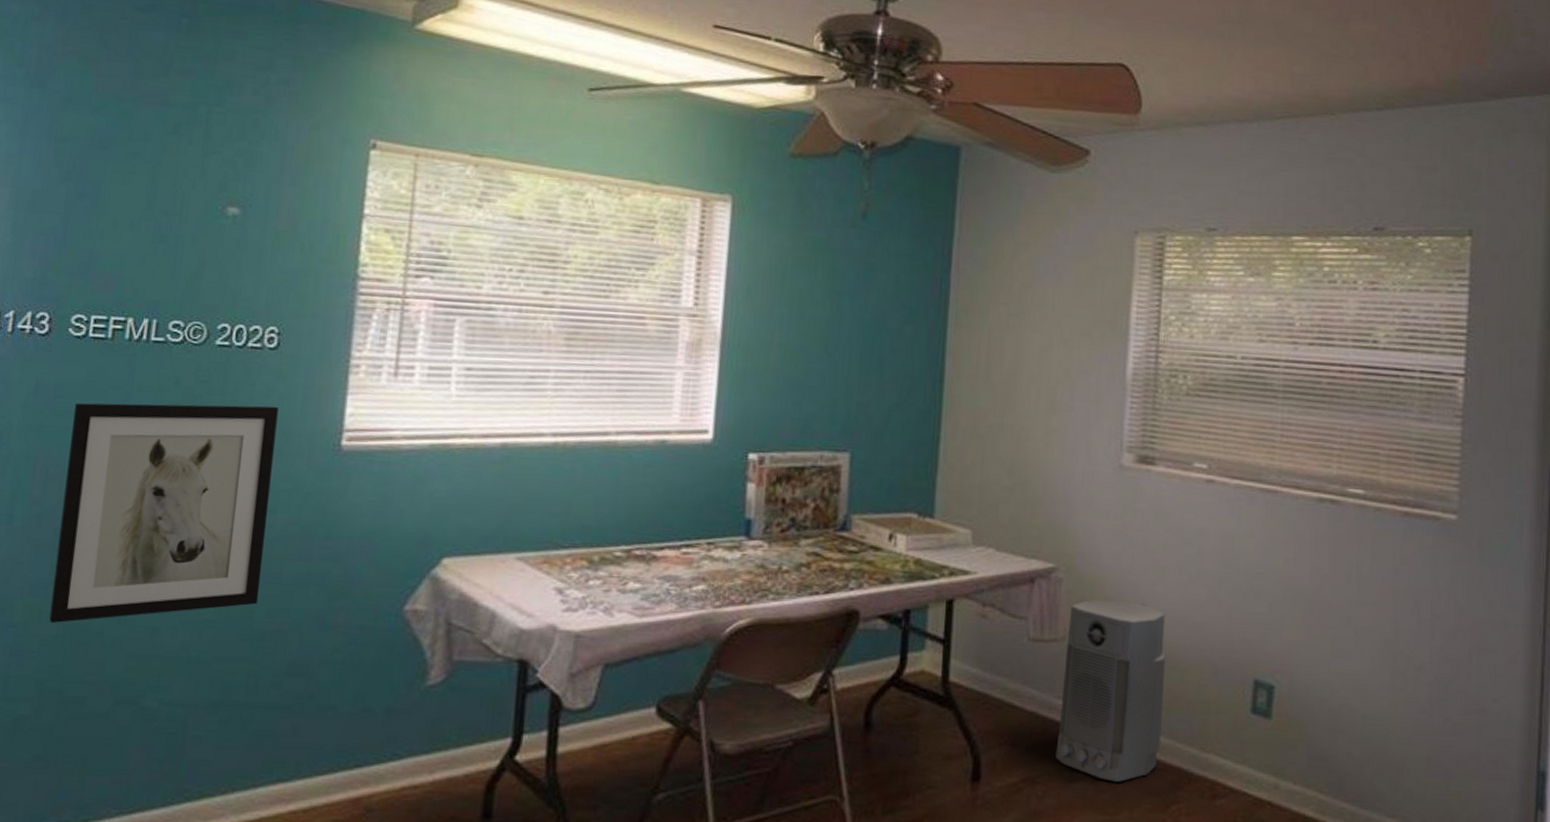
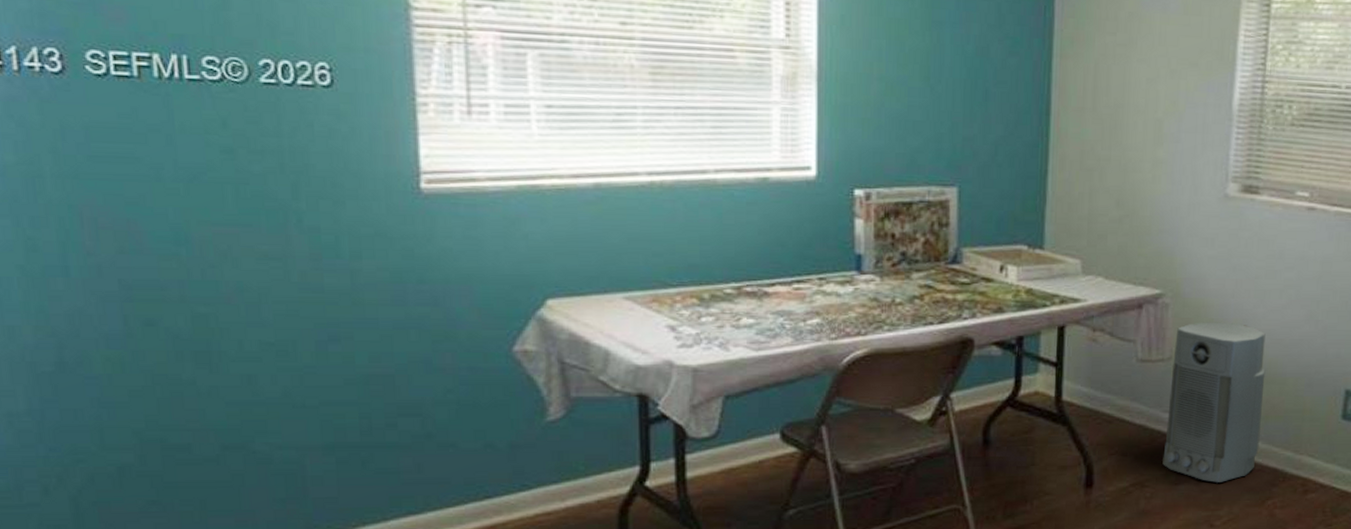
wall art: present [48,402,279,623] -> none [111,147,358,374]

